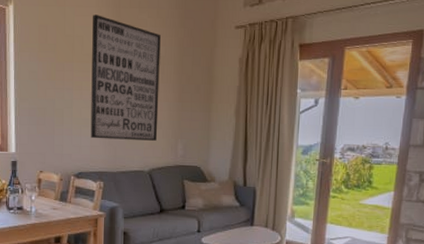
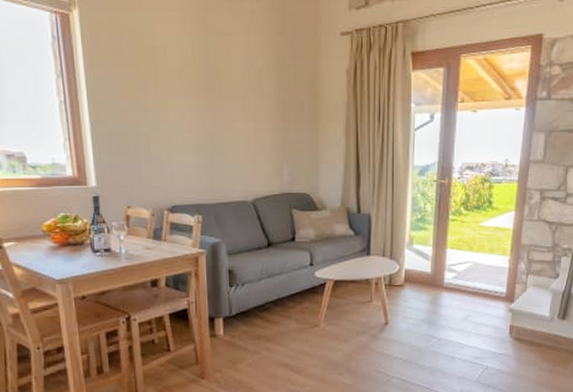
wall art: present [90,14,161,141] -> none [175,21,260,167]

